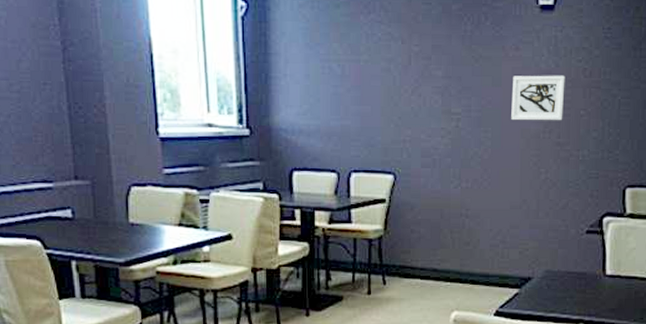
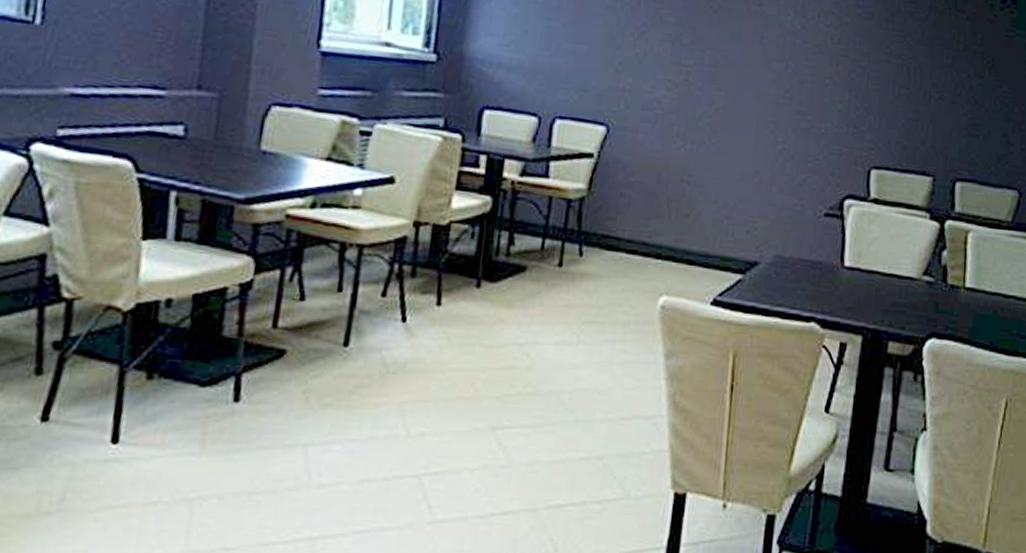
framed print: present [511,75,565,121] -> none [748,32,812,87]

